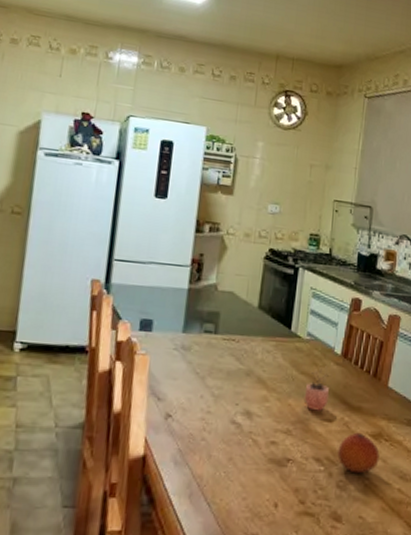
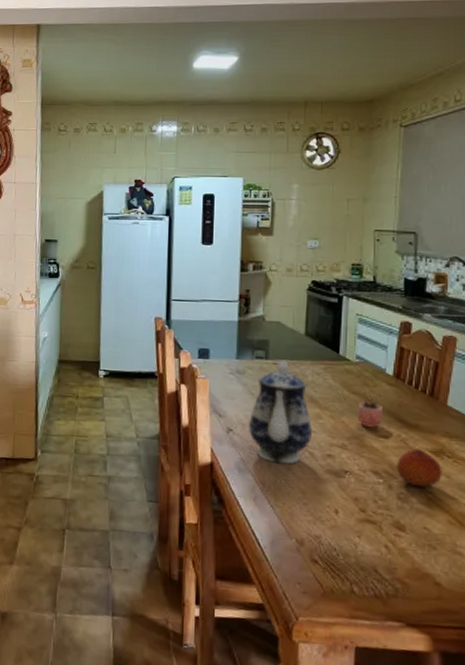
teapot: none [189,335,258,454] -> present [248,360,312,464]

